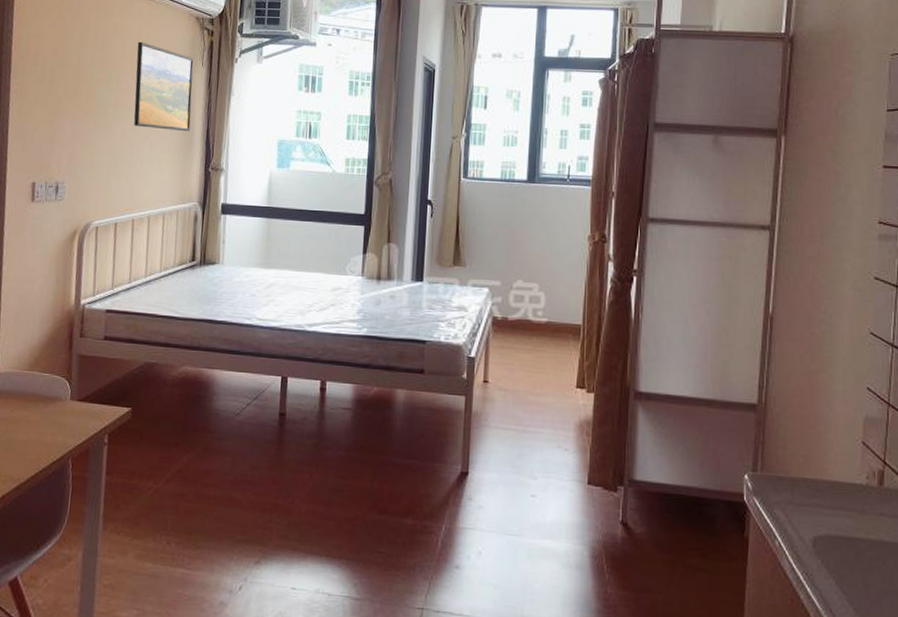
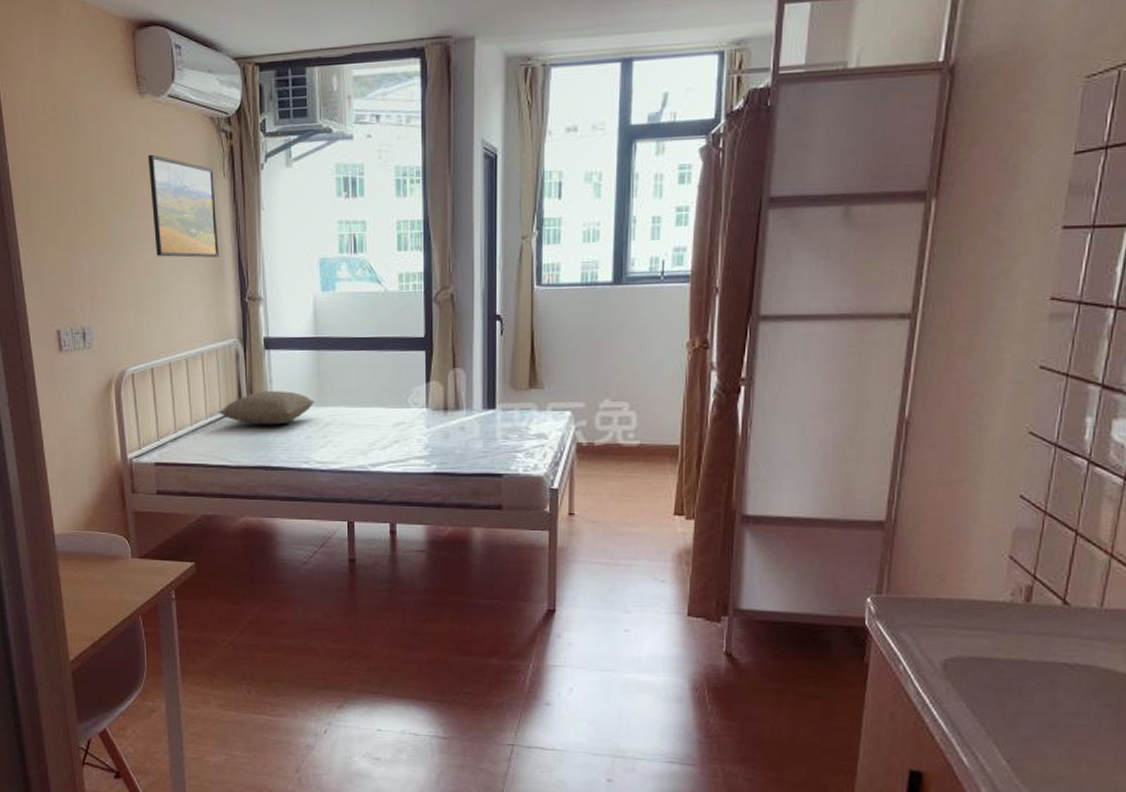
pillow: none [173,251,262,283] -> present [219,391,315,426]

